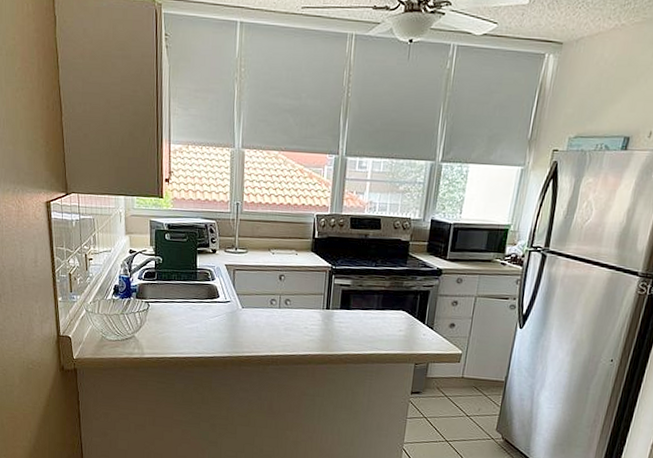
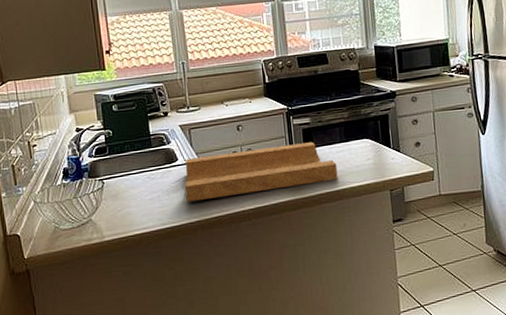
cutting board: none [222,297,369,344] -> present [185,142,338,202]

